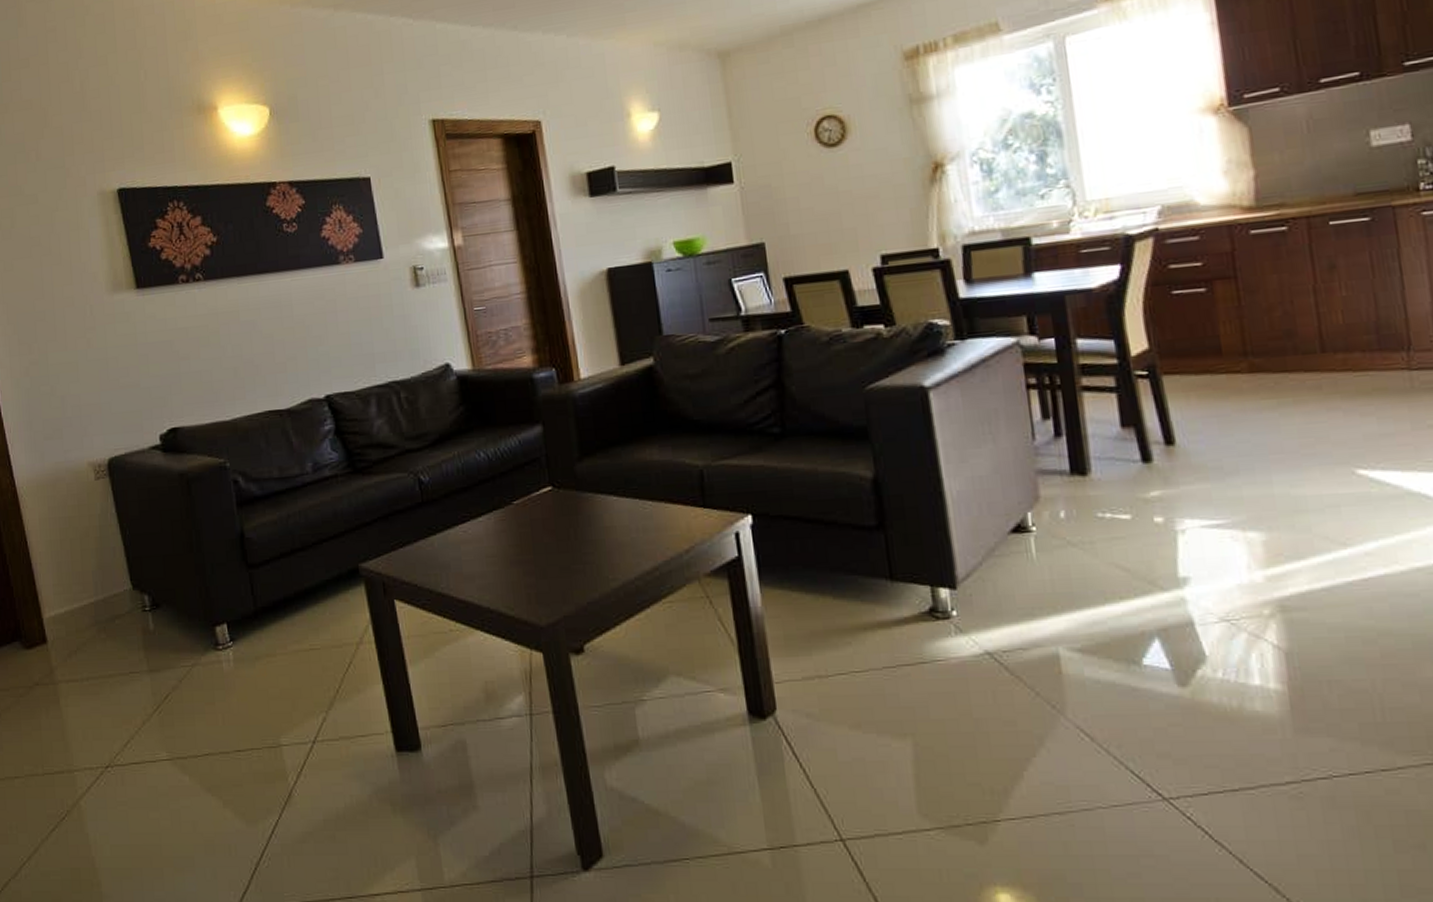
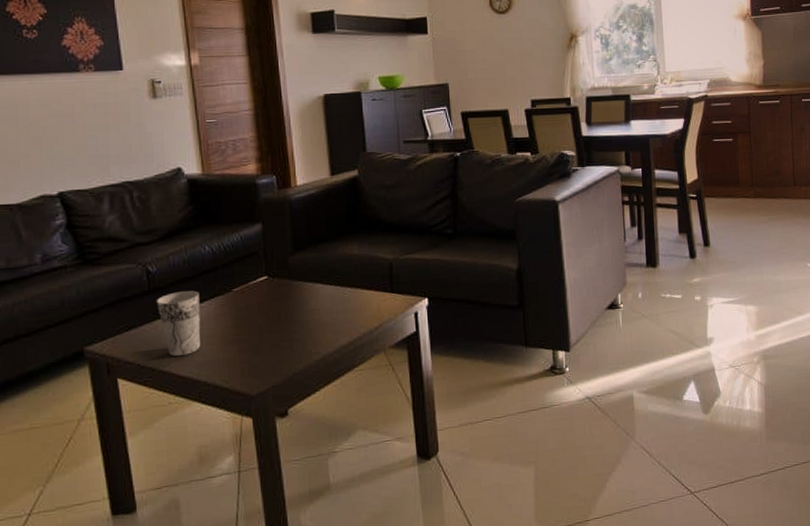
cup: none [430,503,480,577] -> present [156,291,201,356]

